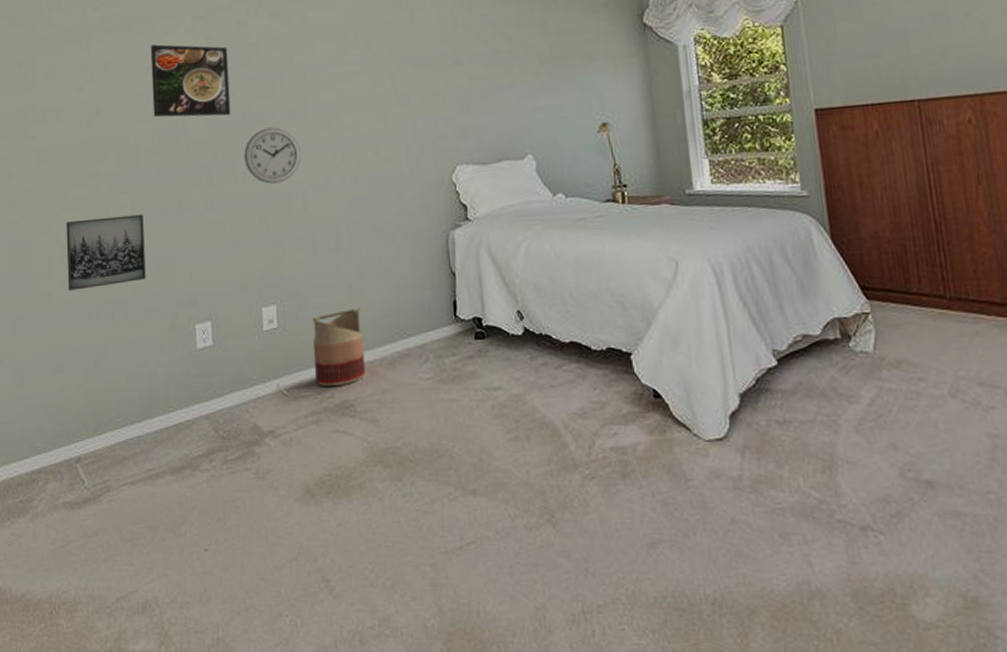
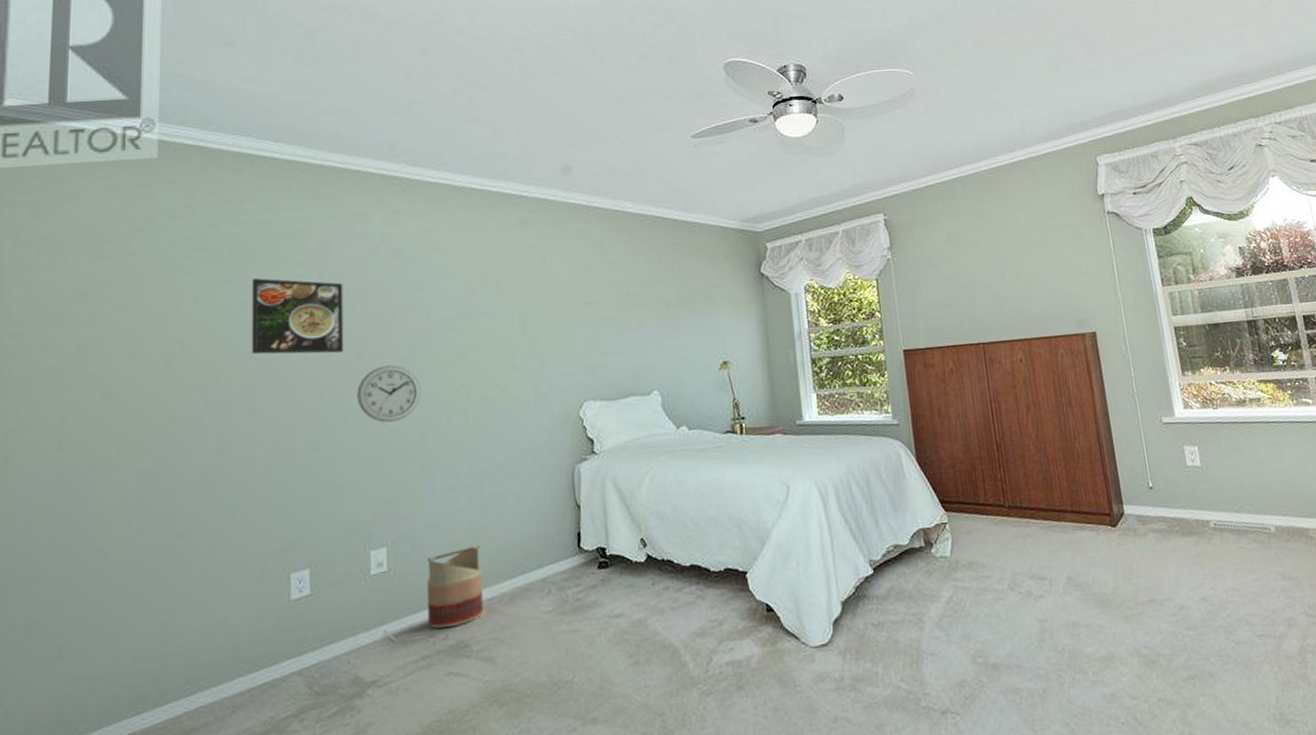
wall art: present [65,214,146,291] -> none [130,457,233,545]

